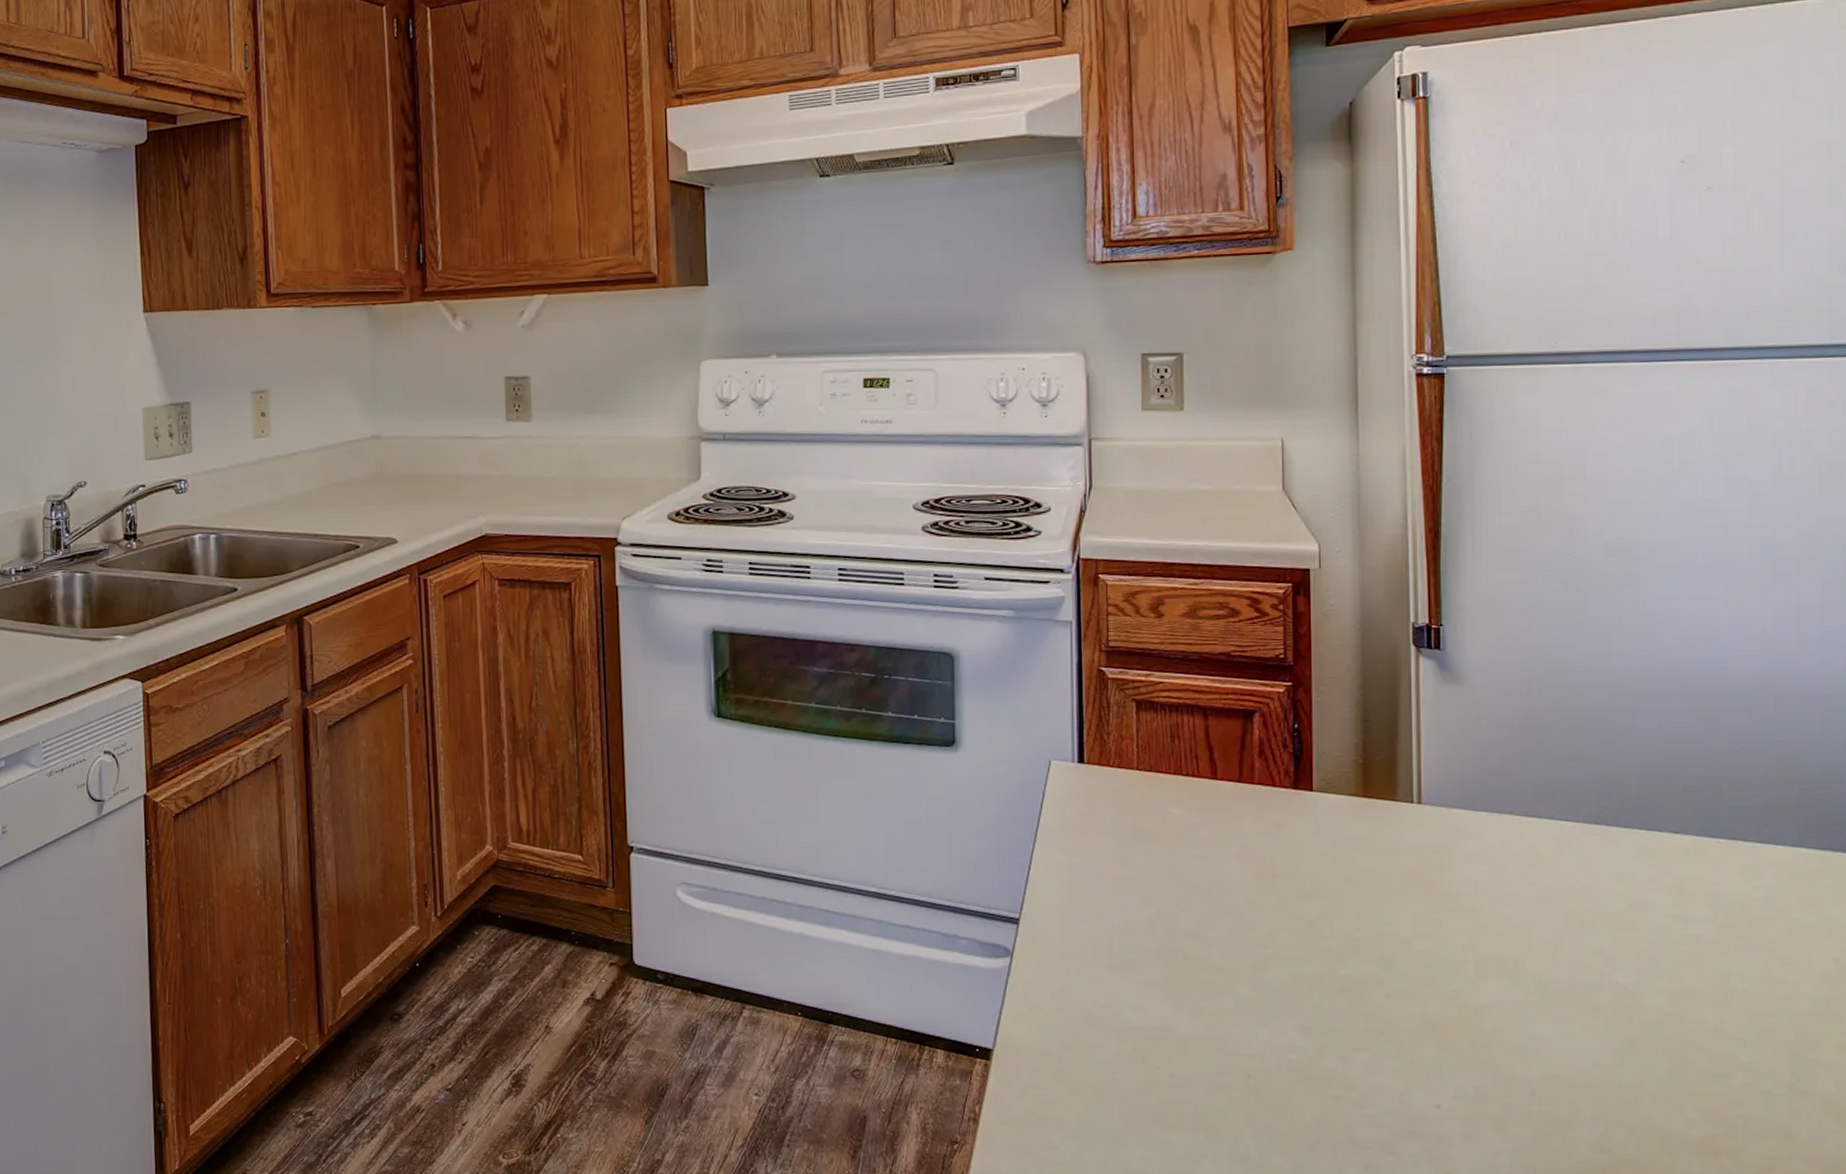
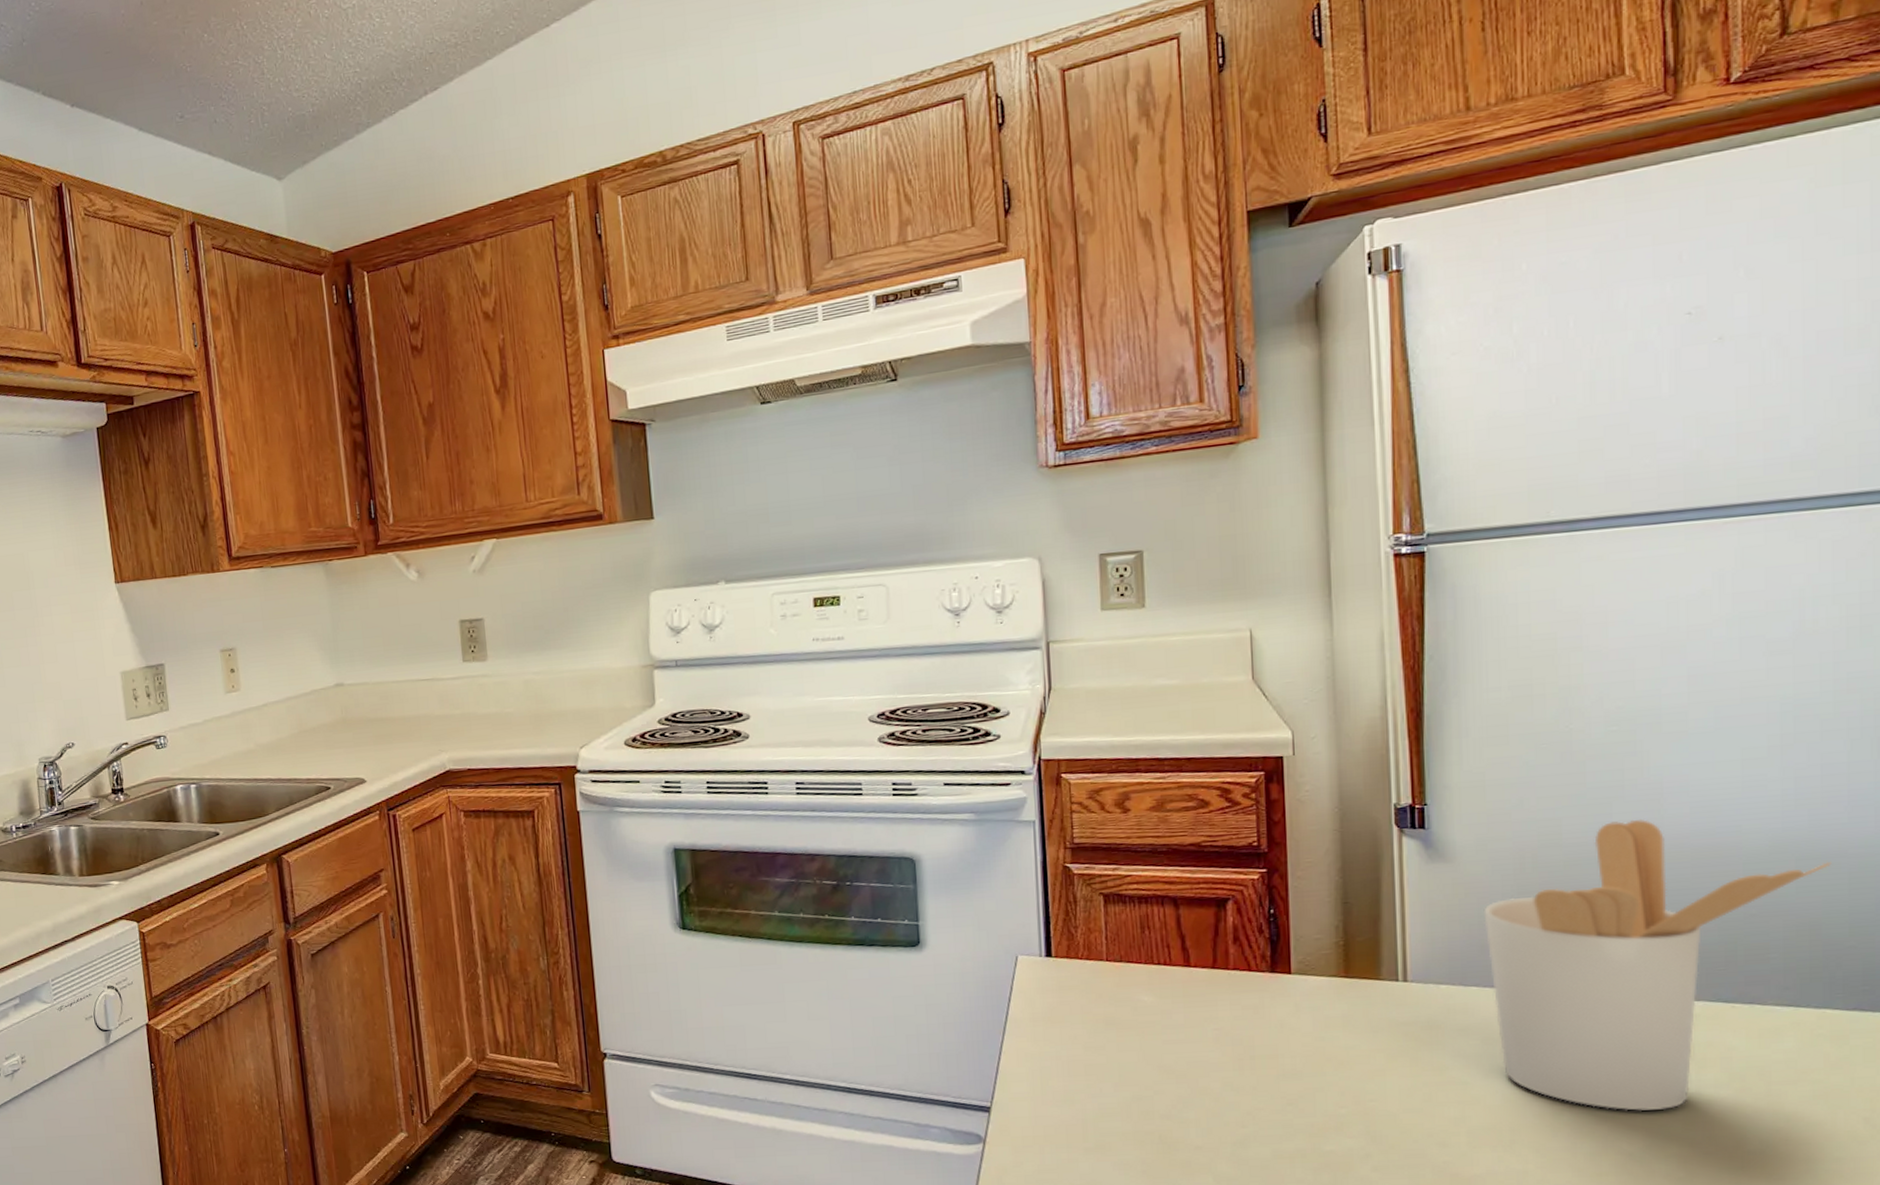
utensil holder: none [1493,651,1806,944] -> present [1483,820,1831,1111]

